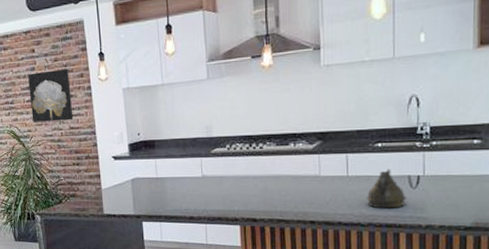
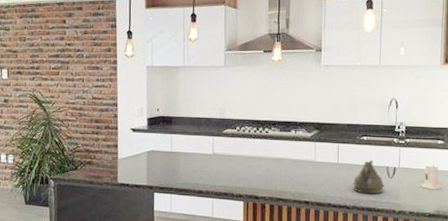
wall art: present [28,68,74,124] -> none [56,41,98,91]
candle: none [452,169,480,198] -> present [420,164,441,189]

